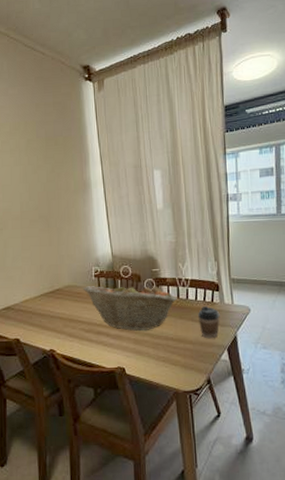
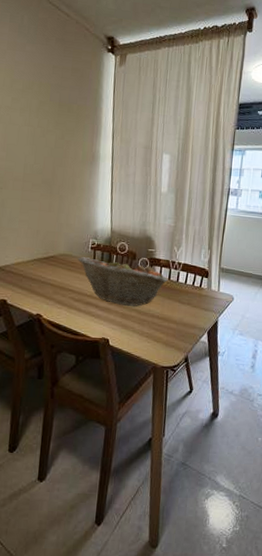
coffee cup: present [197,305,220,339] -> none [184,289,206,321]

